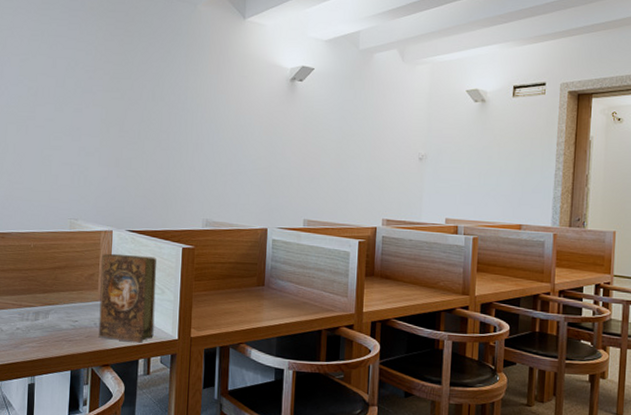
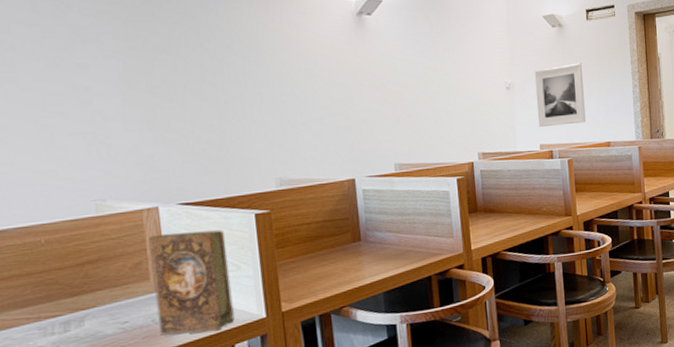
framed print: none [446,140,501,202] -> present [534,63,586,128]

